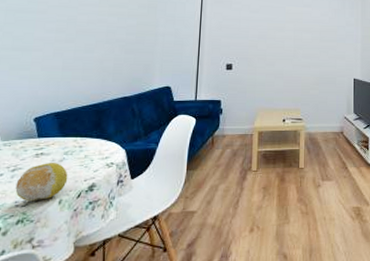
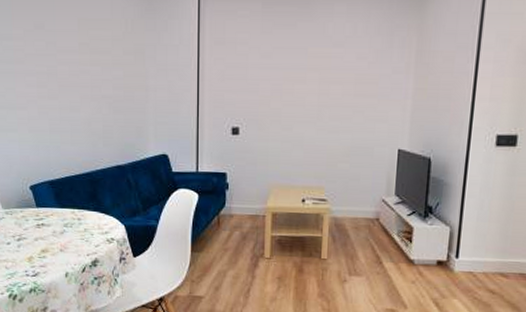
fruit: present [15,163,68,200] -> none [23,234,71,272]

